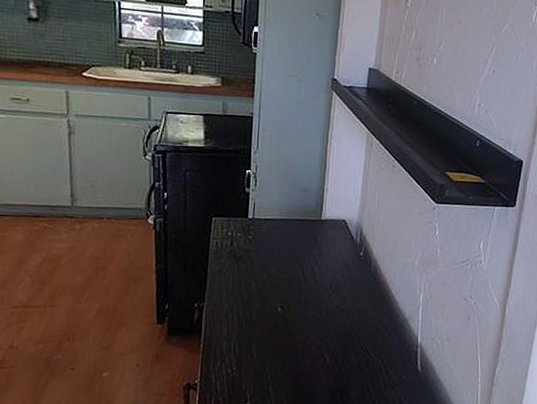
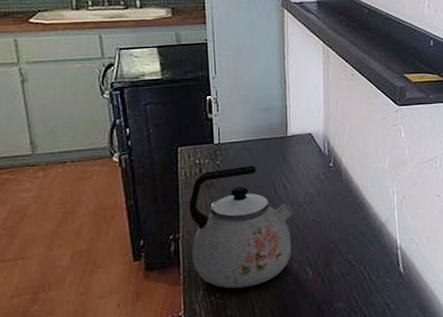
kettle: none [214,244,318,365] -> present [189,166,293,289]

